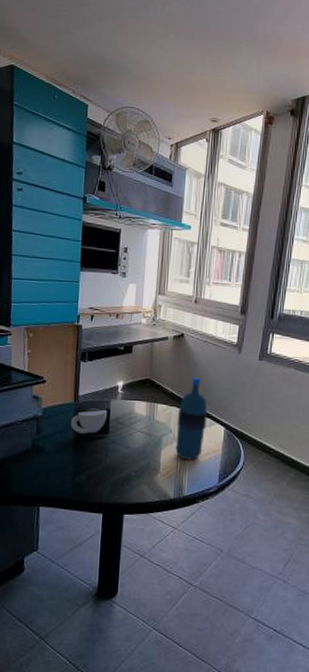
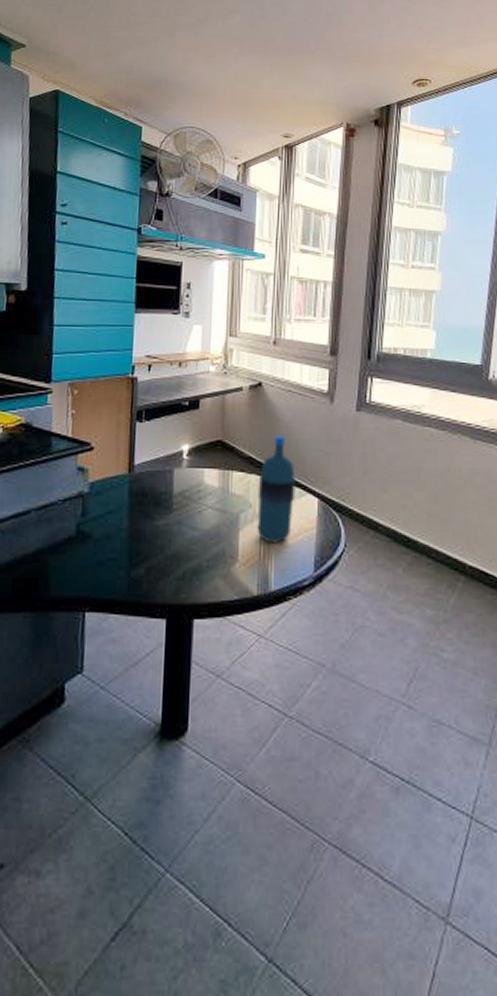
coffee cup: present [70,408,111,438] -> none [124,479,174,519]

